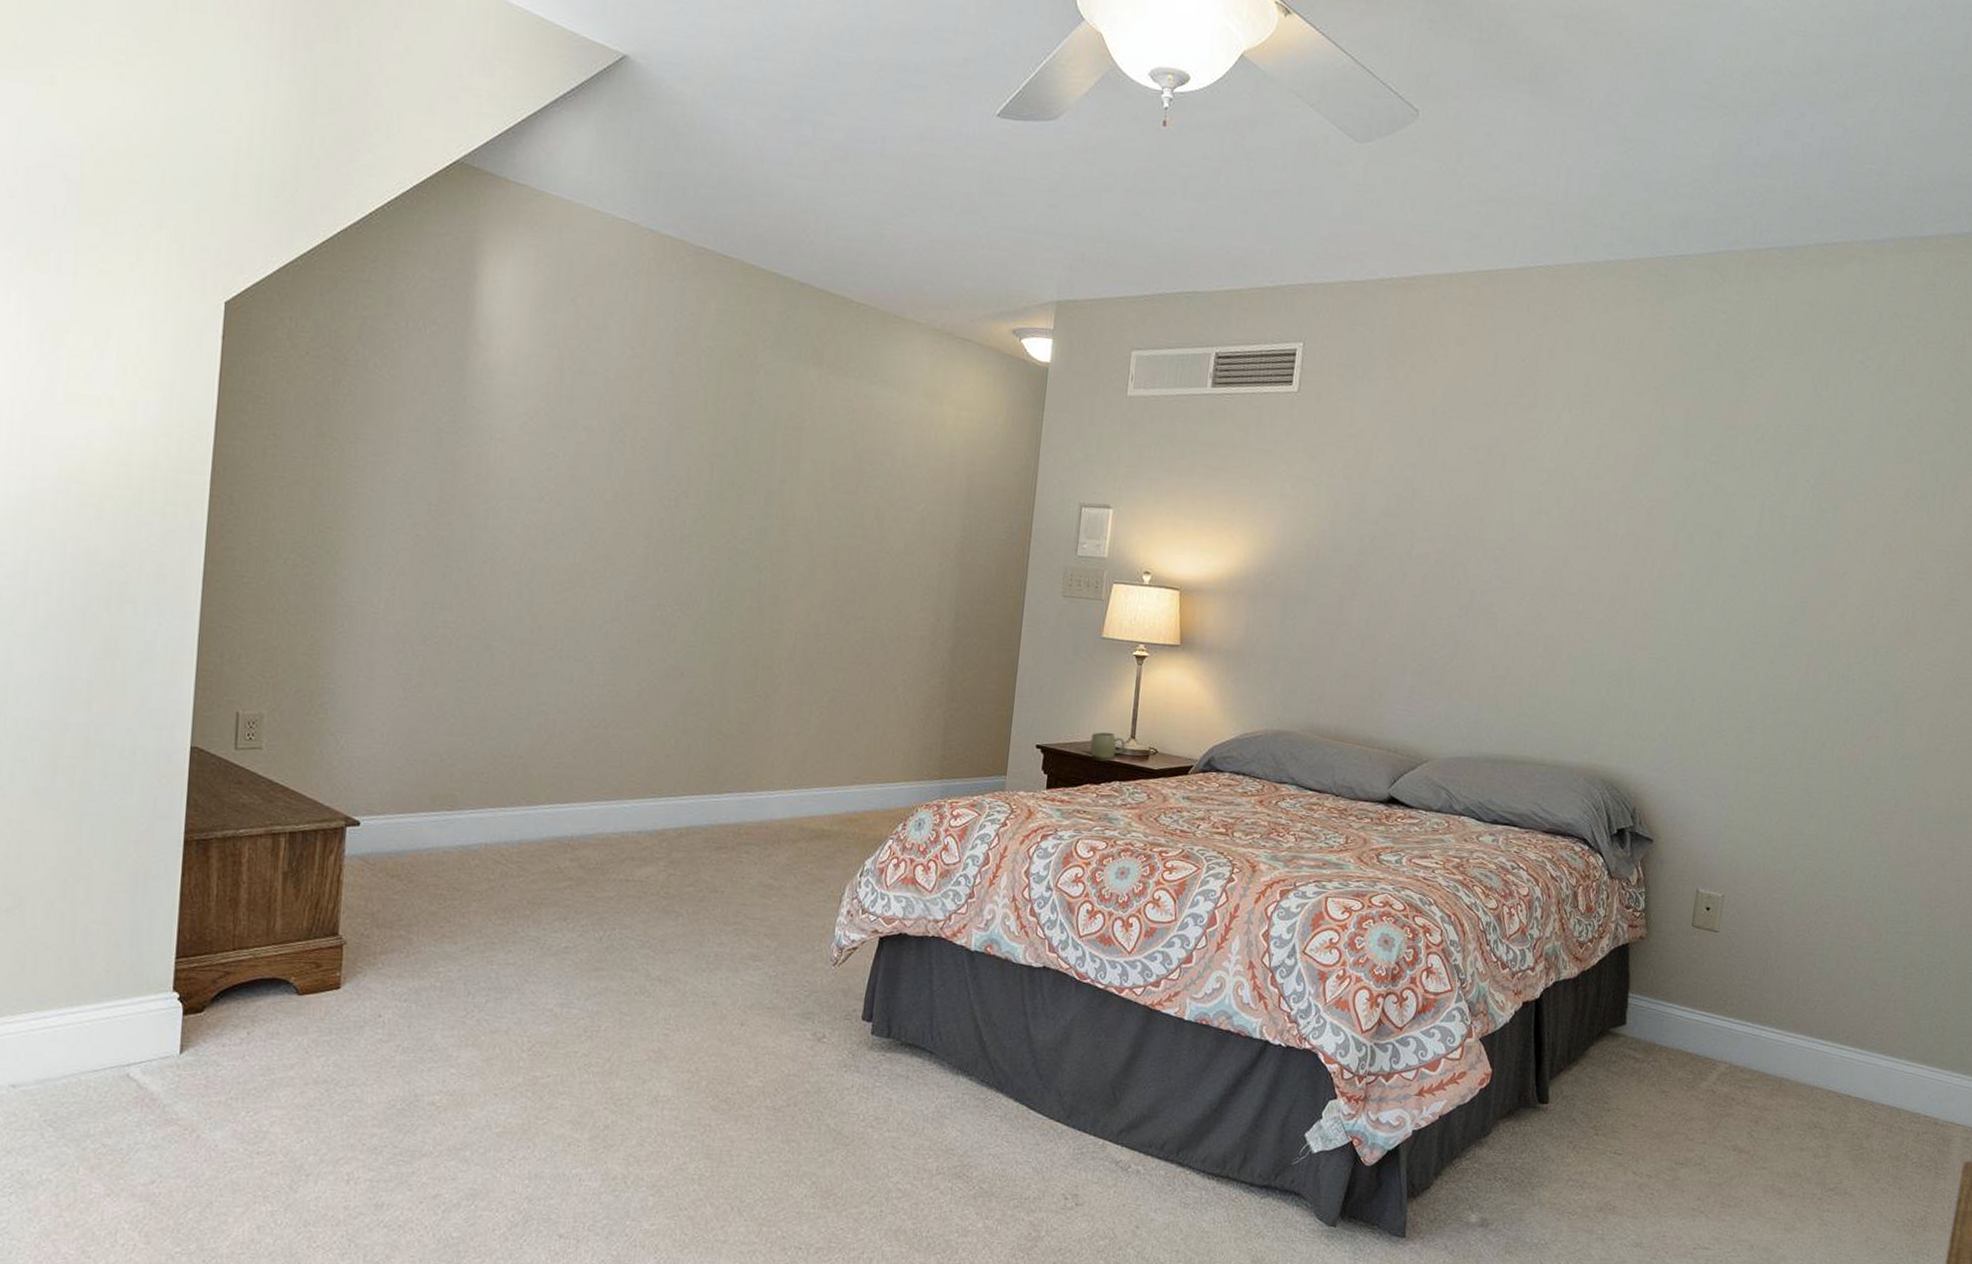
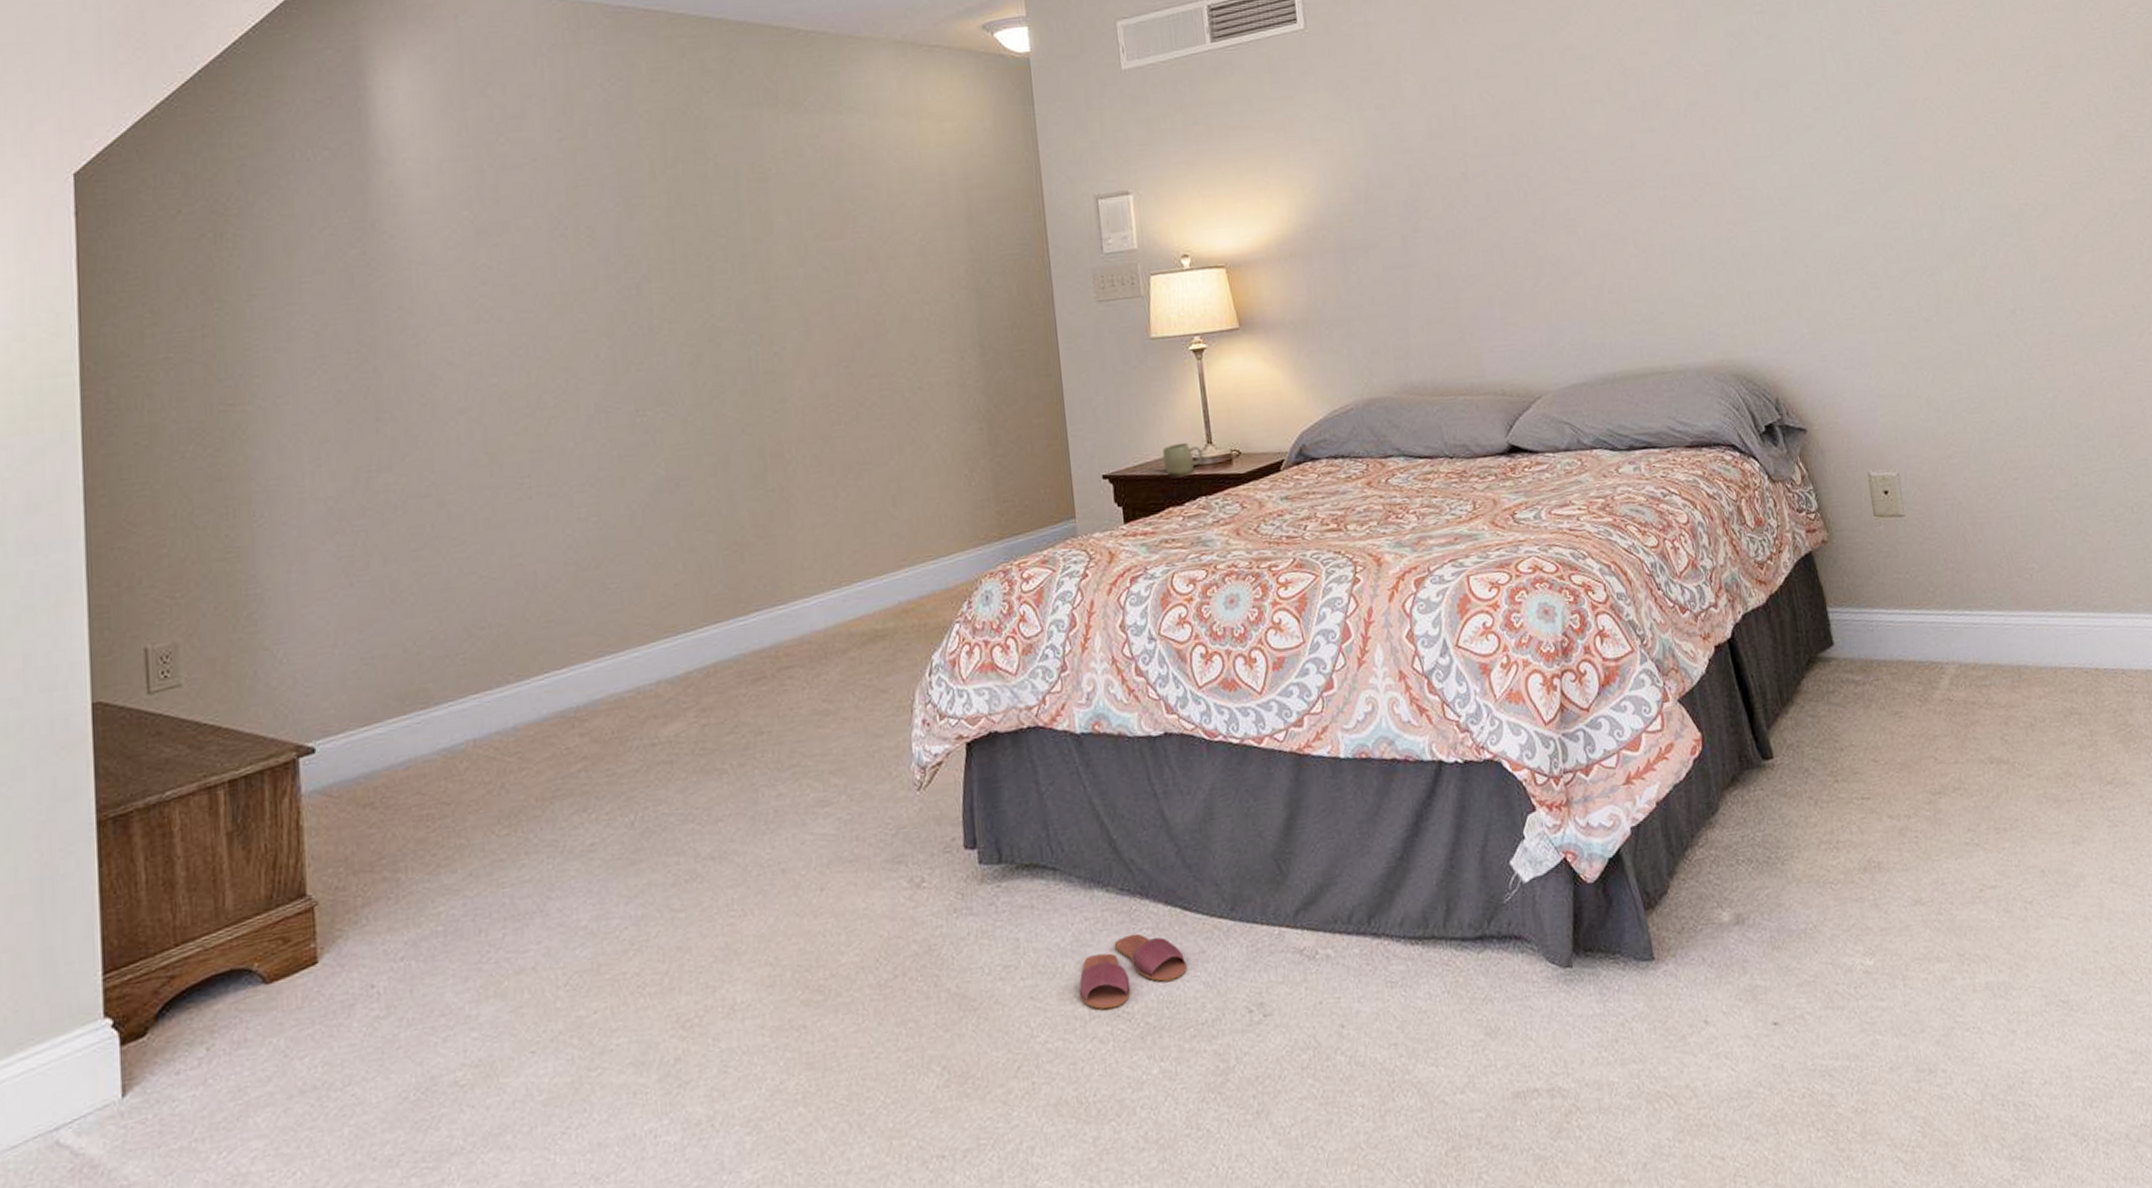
slippers: none [932,1117,1023,1170] -> present [1079,933,1187,1010]

